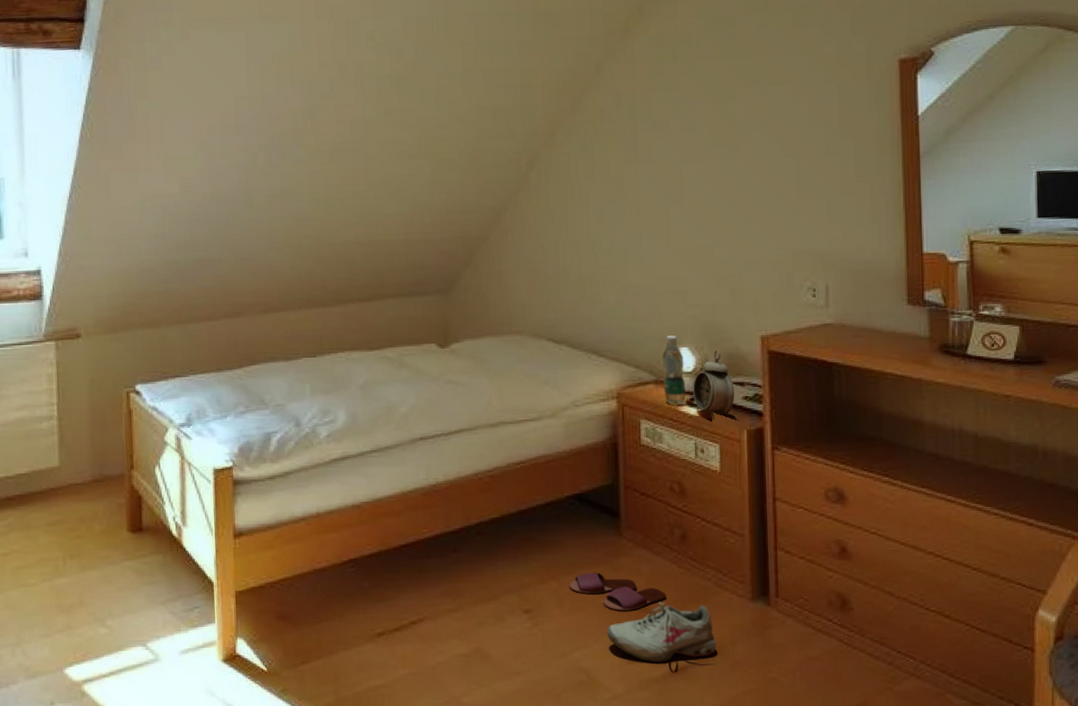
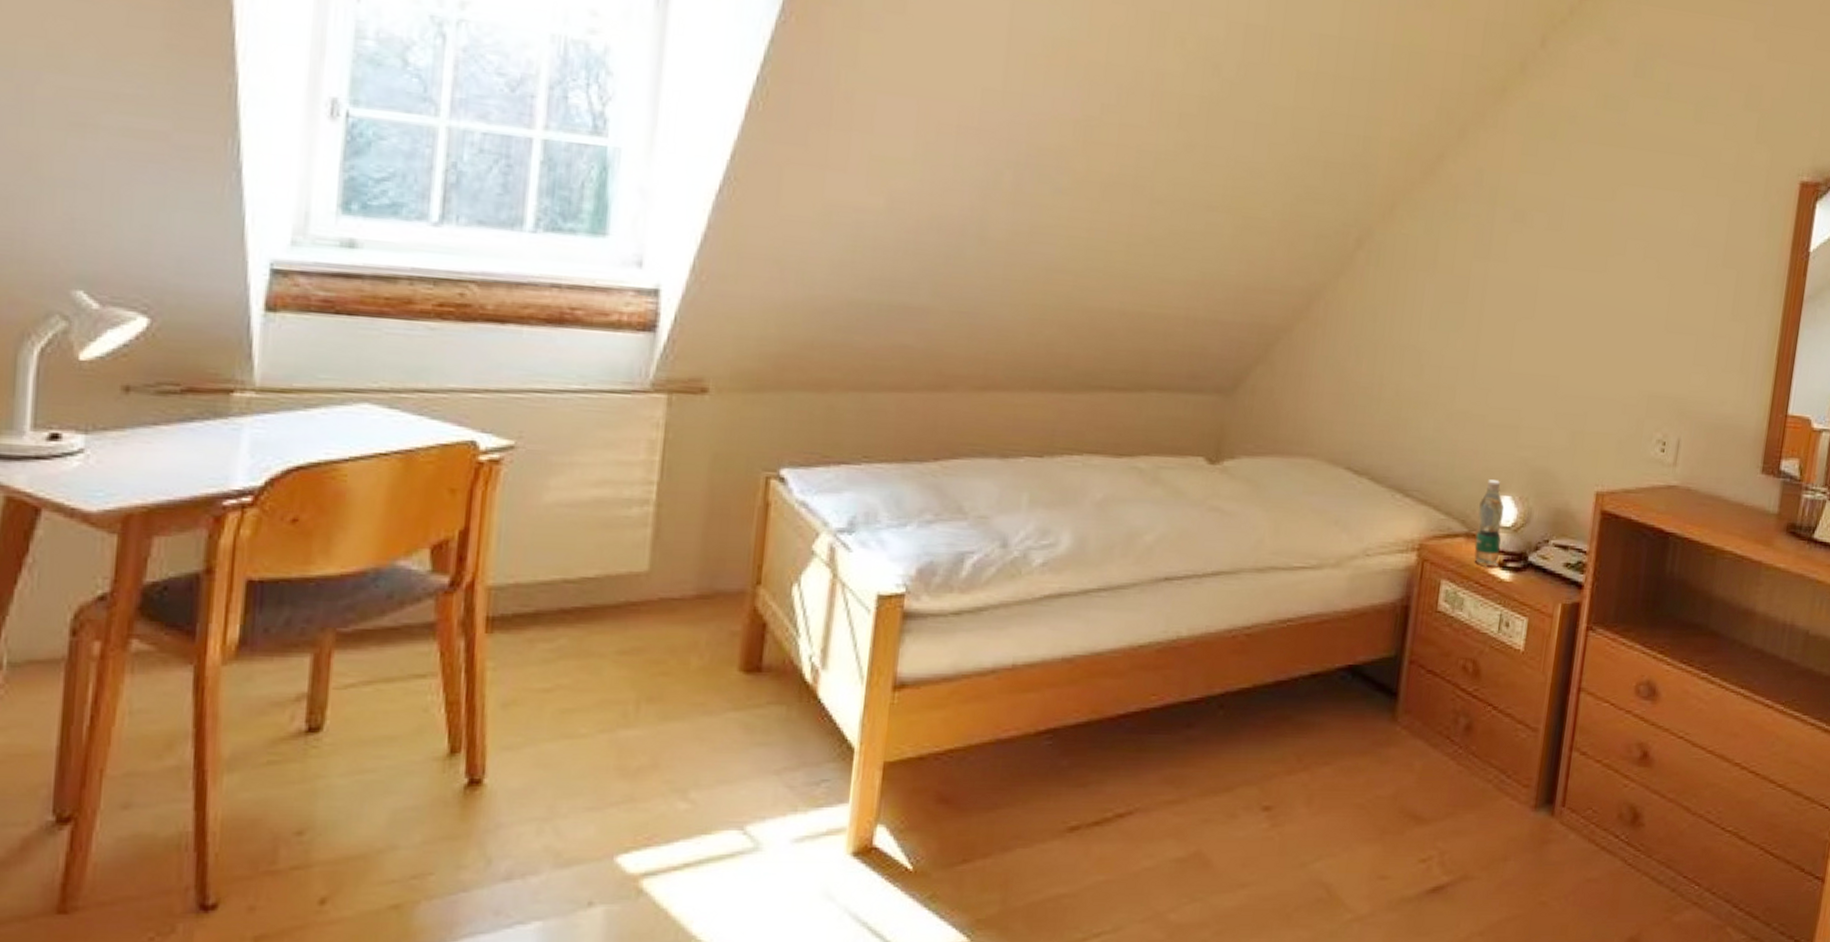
slippers: present [568,572,666,611] -> none [1322,764,1438,814]
athletic shoe: present [606,602,717,663] -> none [1358,805,1486,879]
alarm clock: present [693,349,735,421] -> none [1507,503,1557,589]

